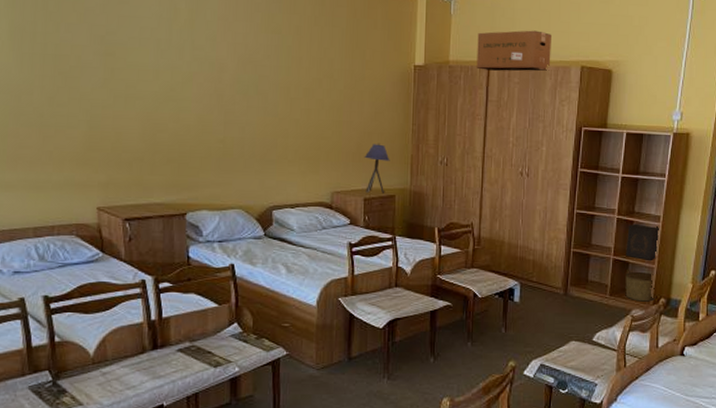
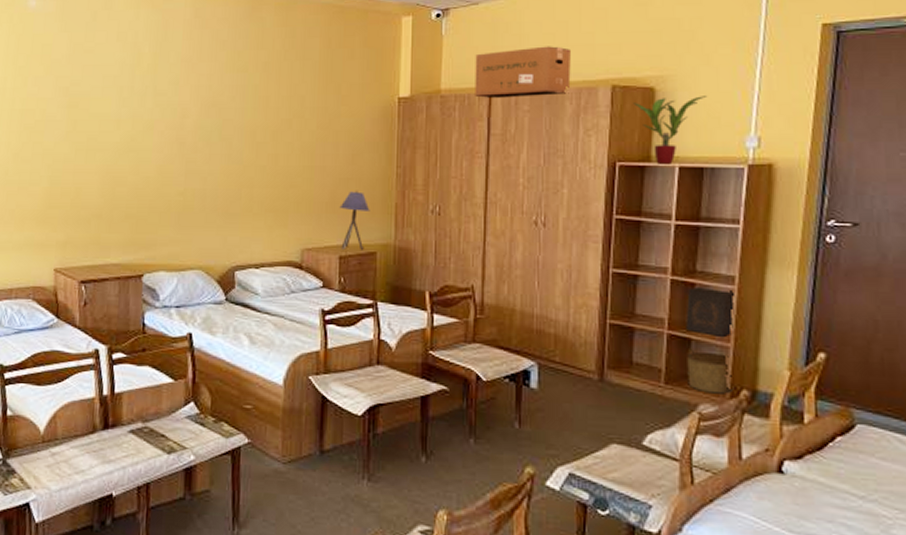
potted plant: none [596,78,649,132] -> present [633,96,708,166]

